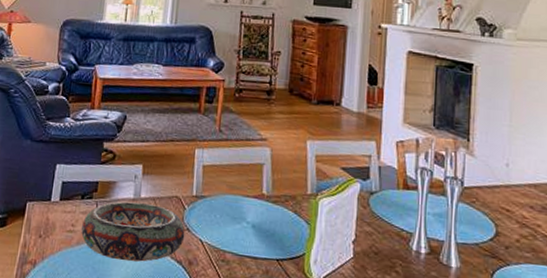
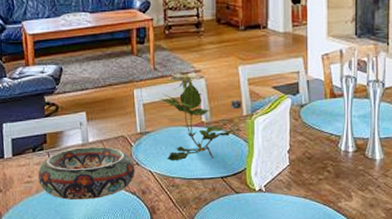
flower: none [220,137,307,237] -> present [160,72,241,162]

